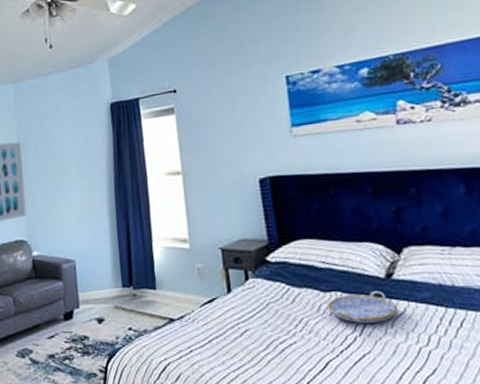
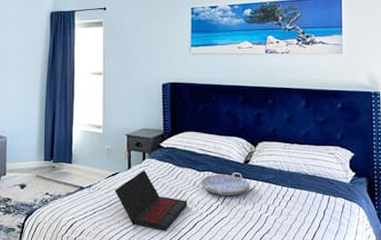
laptop: none [214,294,313,374] -> present [115,170,188,231]

